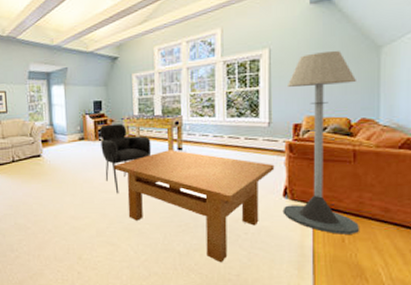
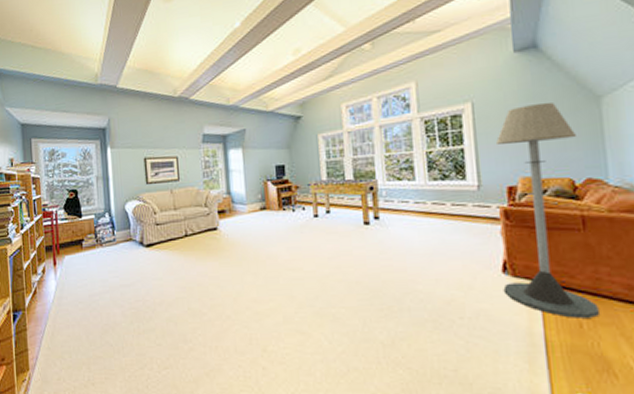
chair: present [100,124,152,194] -> none [284,190,344,272]
table: present [114,150,275,263] -> none [301,219,490,355]

